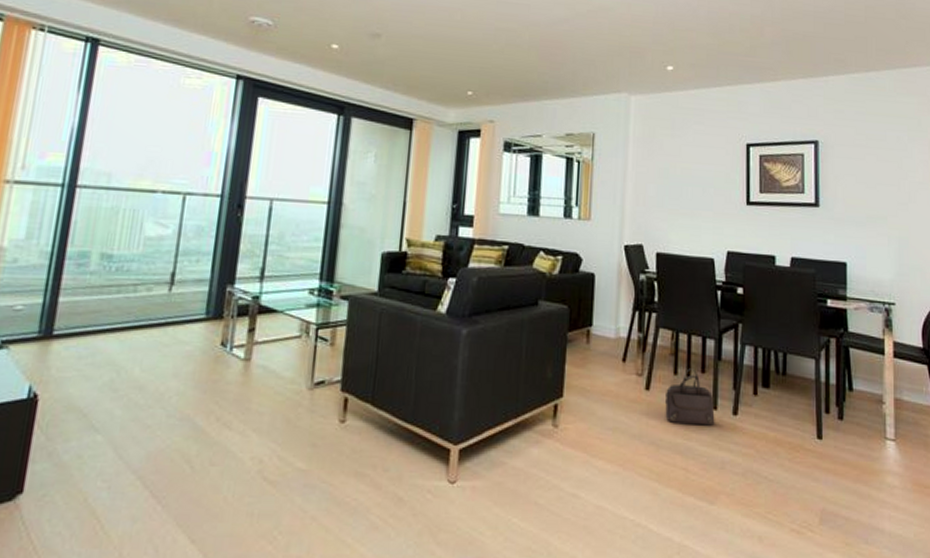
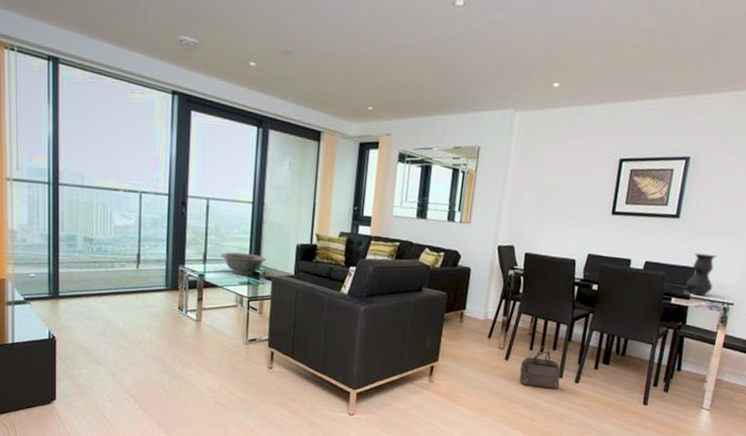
decorative bowl: none [283,265,344,295] -> present [220,252,267,276]
vase: none [839,245,869,296] -> present [686,252,717,296]

